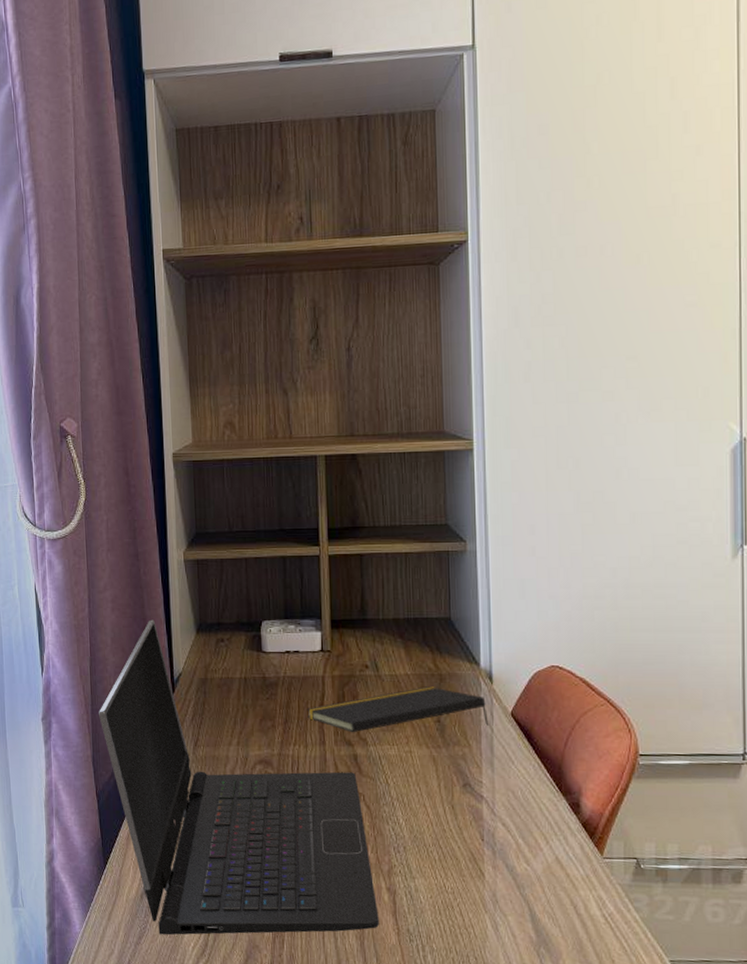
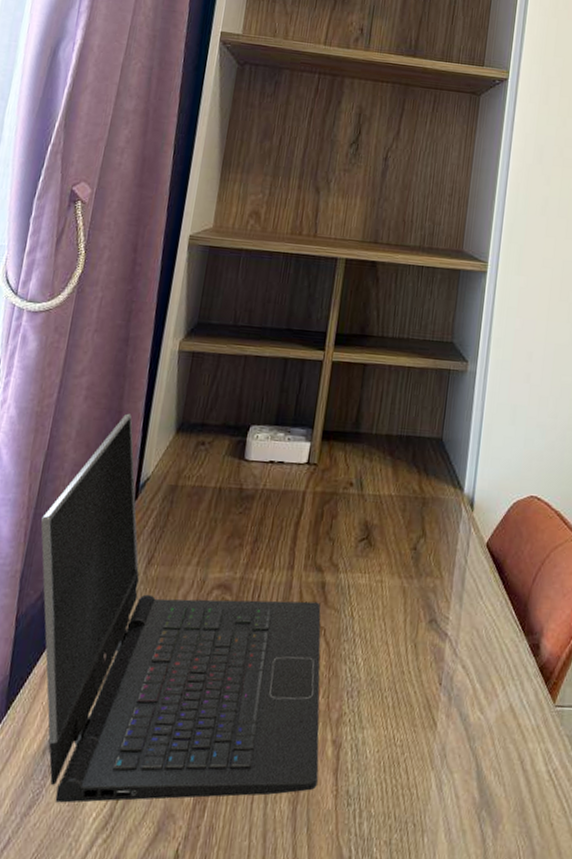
notepad: present [306,686,489,733] -> none [279,510,464,558]

